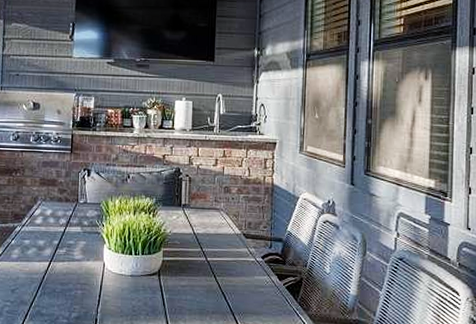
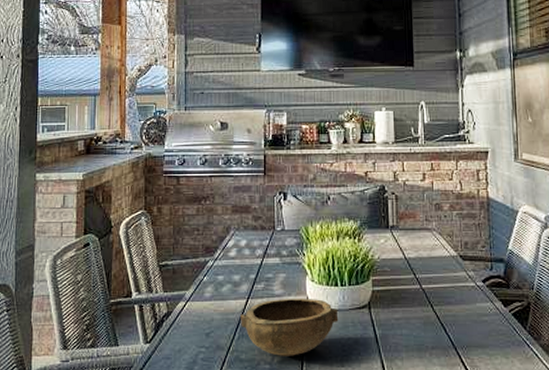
bowl: none [43,263,131,313] -> present [241,298,339,356]

